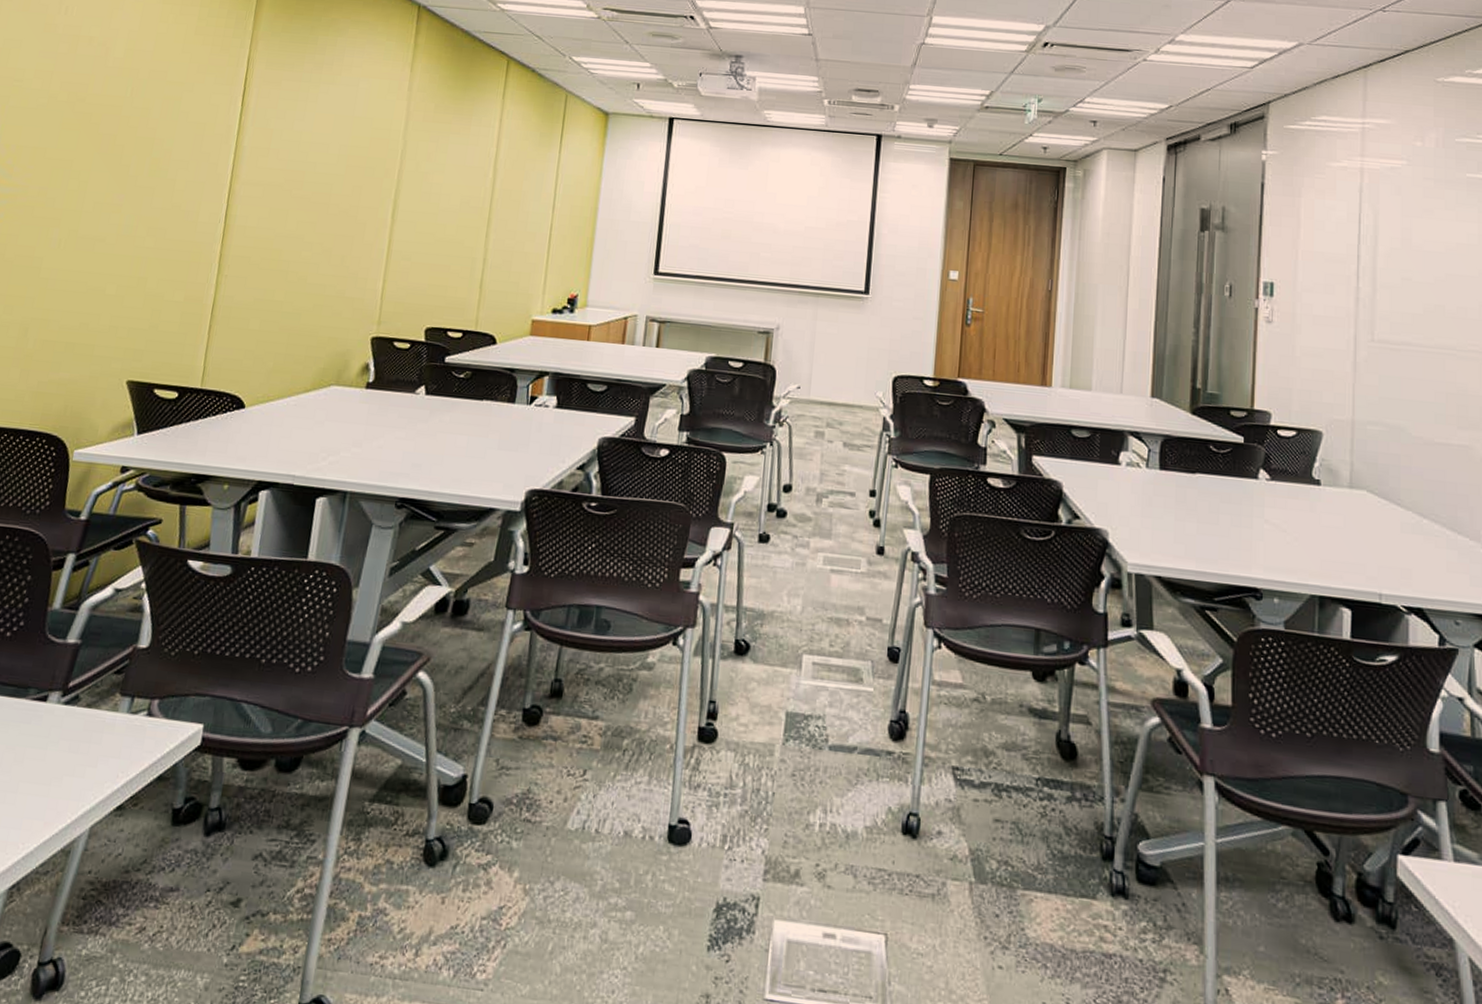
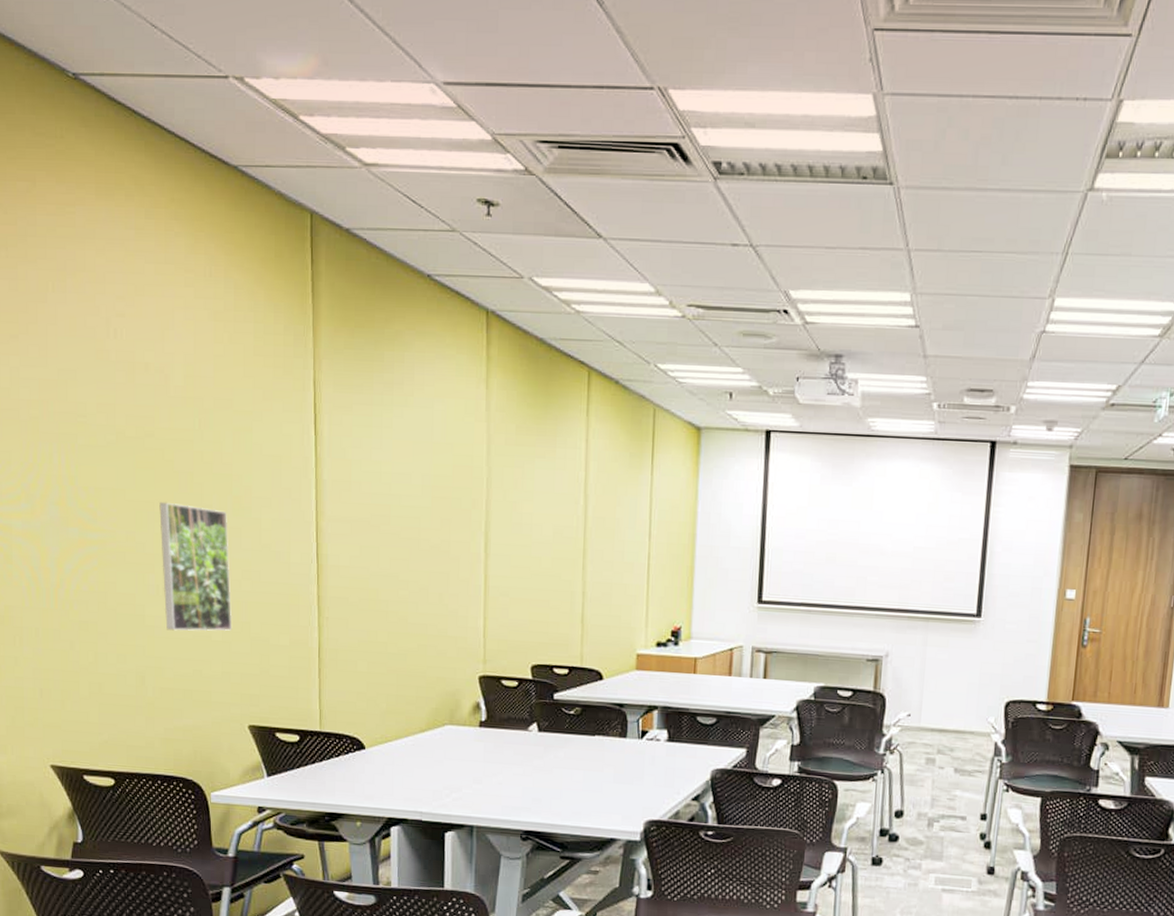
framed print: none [60,160,143,286] -> present [159,501,233,632]

